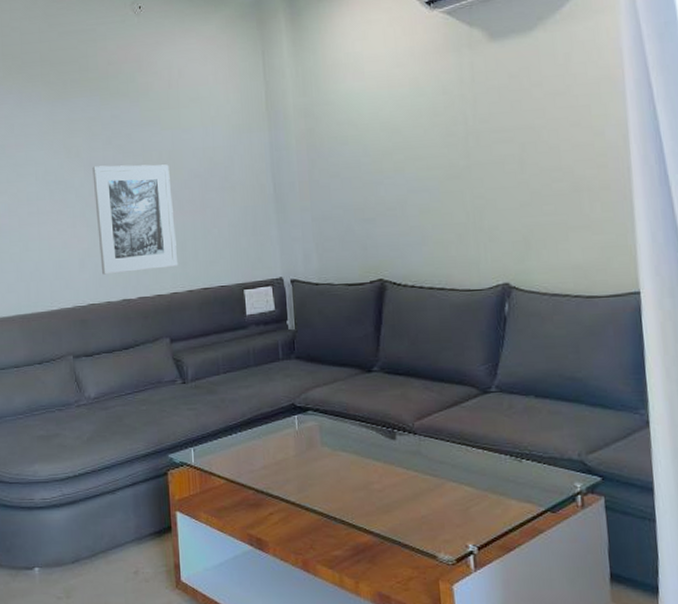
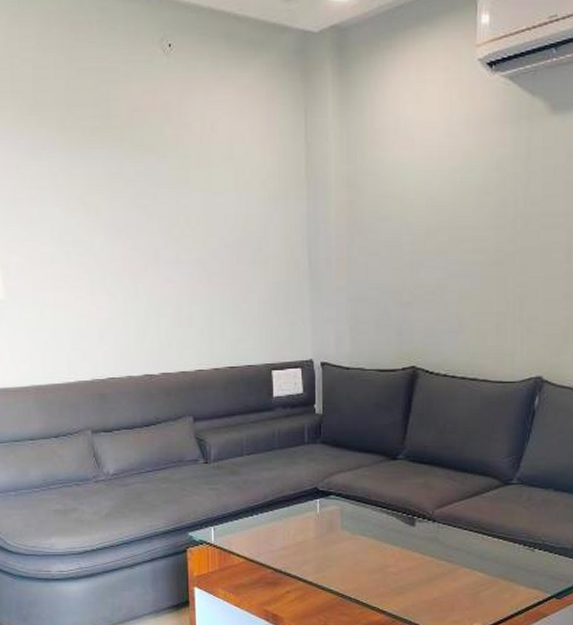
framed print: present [92,164,179,275] -> none [113,228,205,347]

